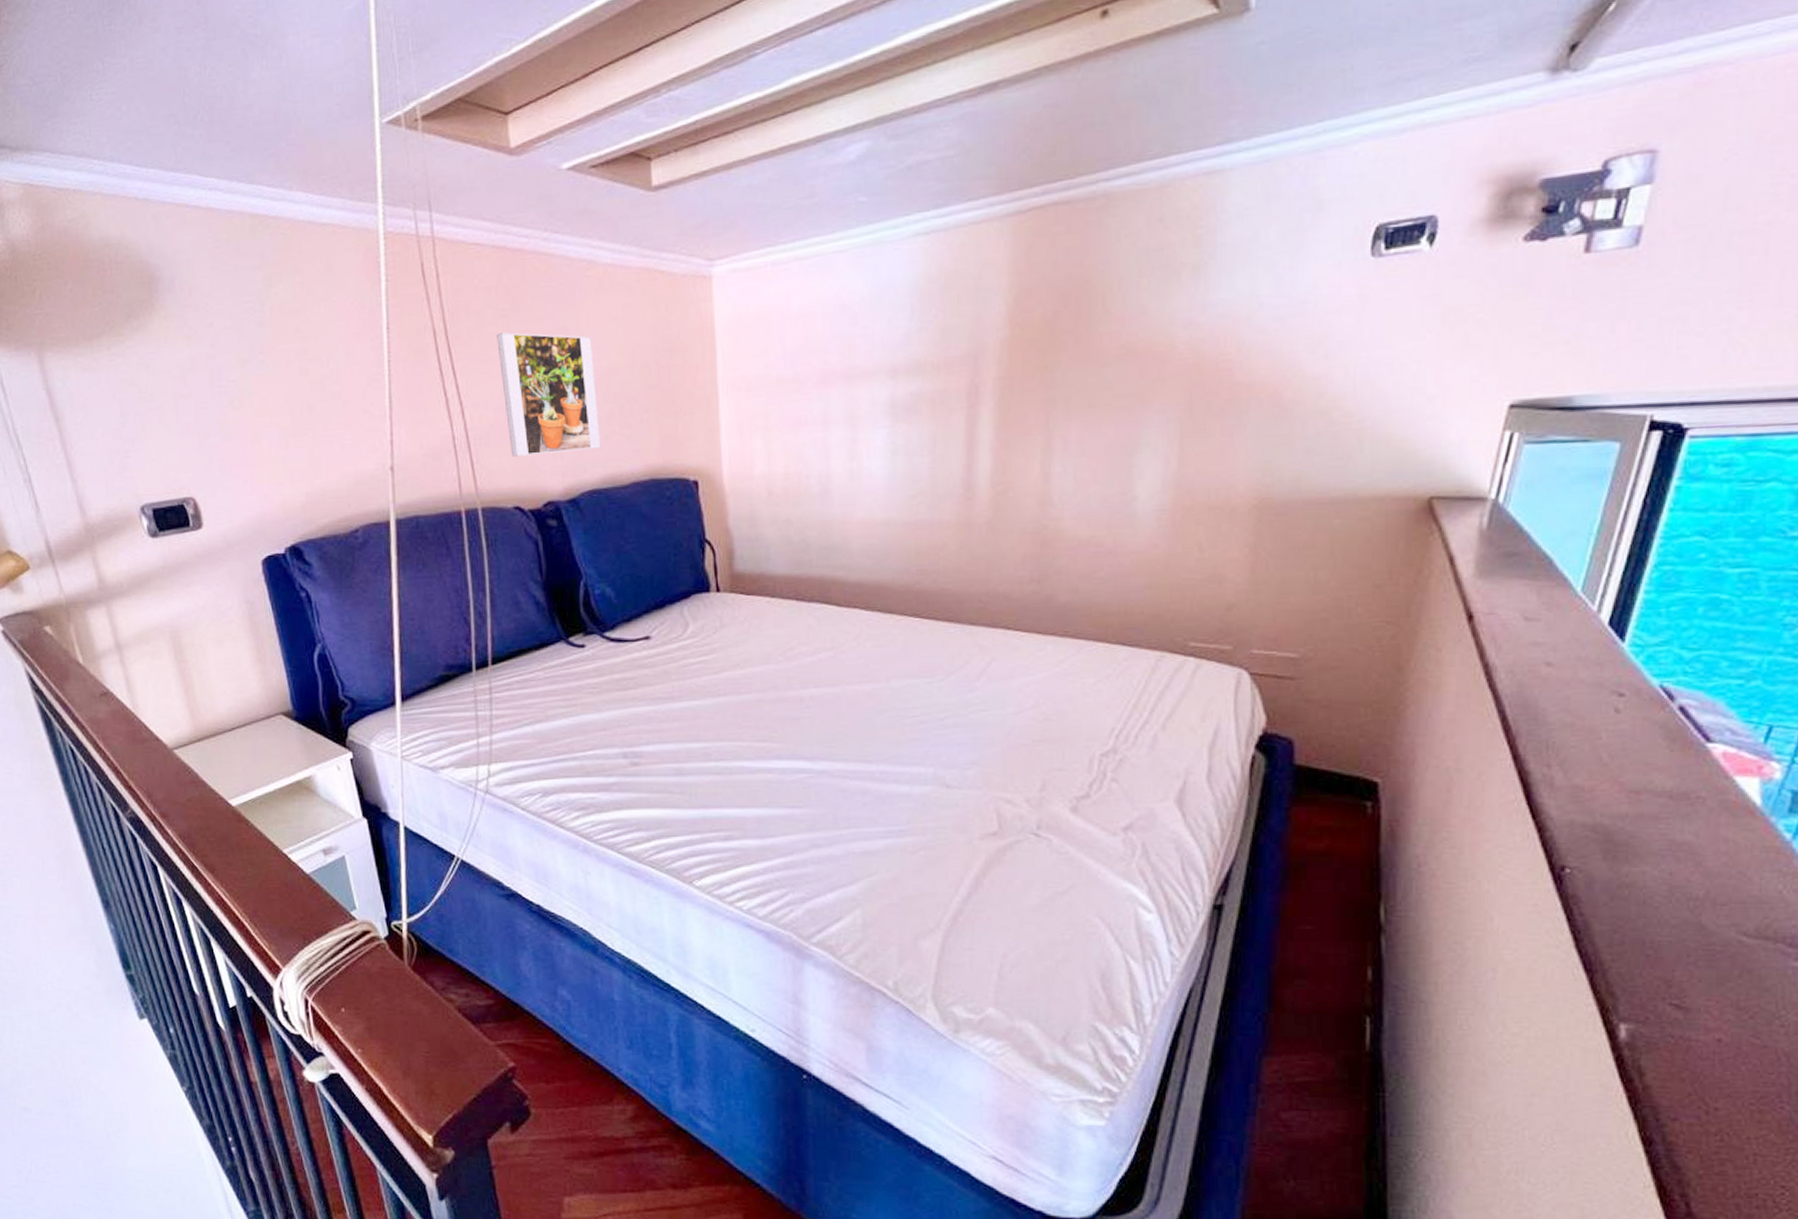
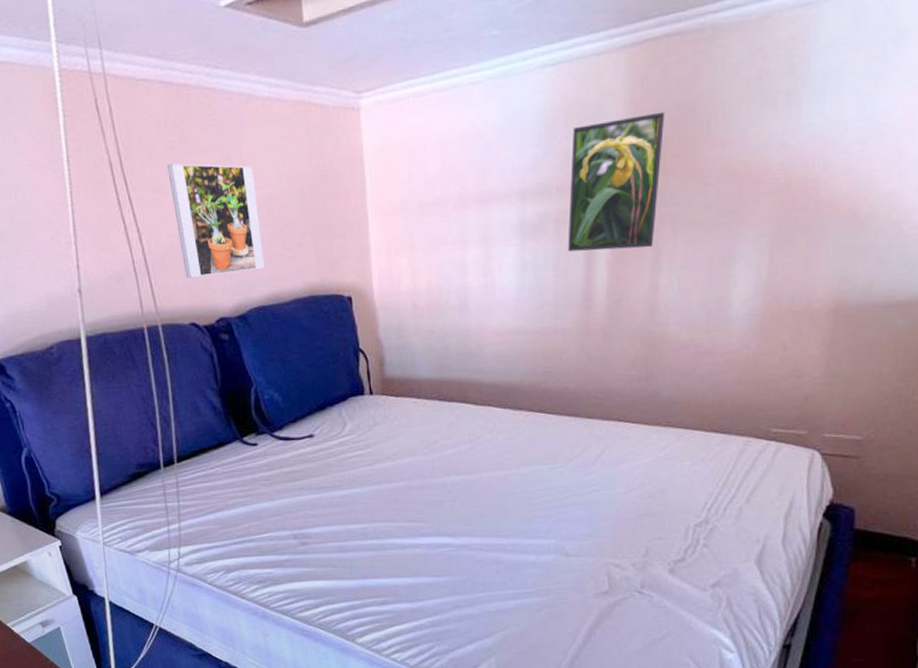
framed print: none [945,284,1054,435] -> present [568,112,665,252]

